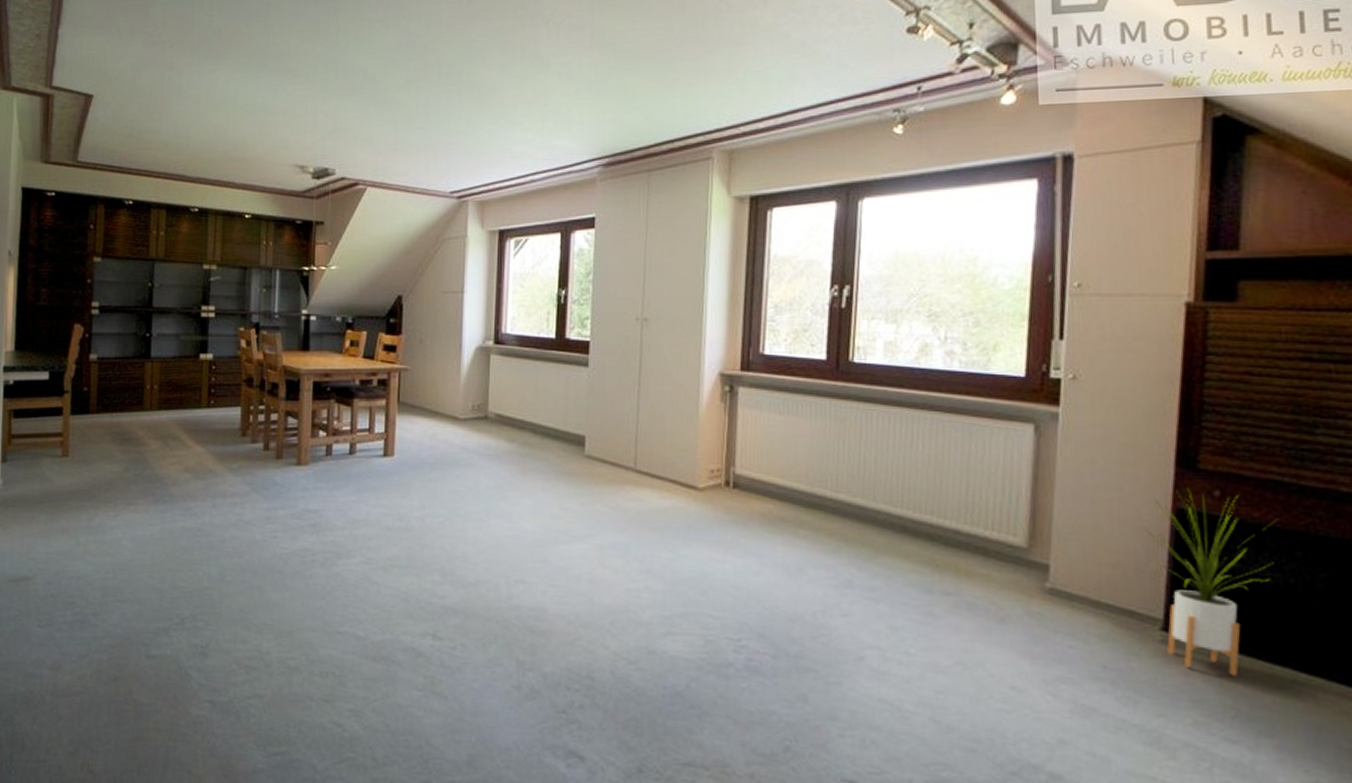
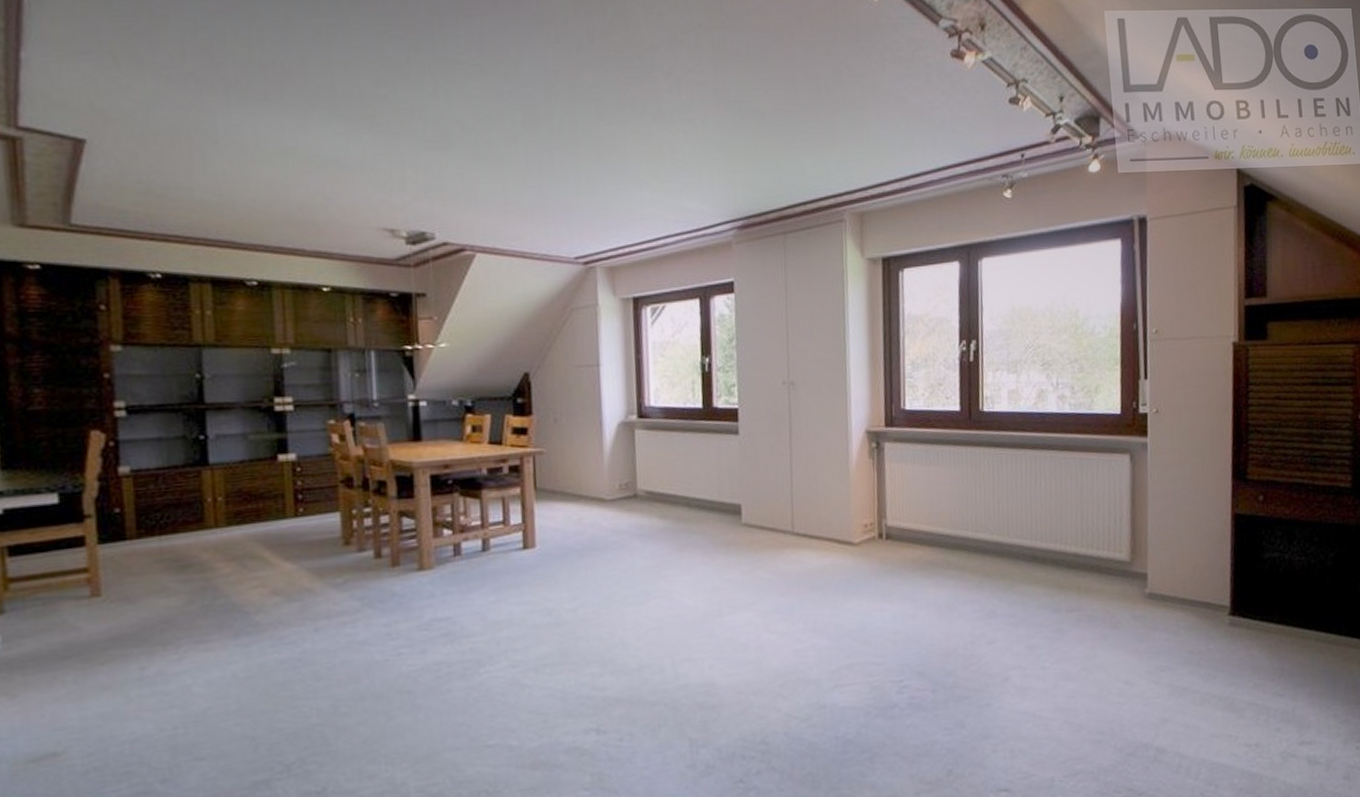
house plant: present [1143,489,1275,677] -> none [1212,497,1301,644]

